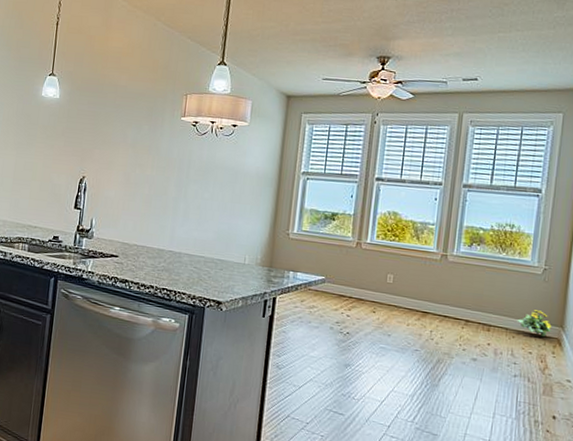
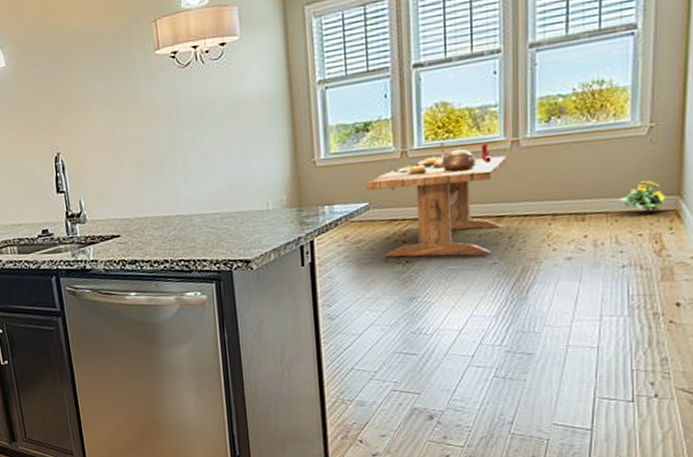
dining table: none [324,242,436,342] -> present [365,142,506,258]

